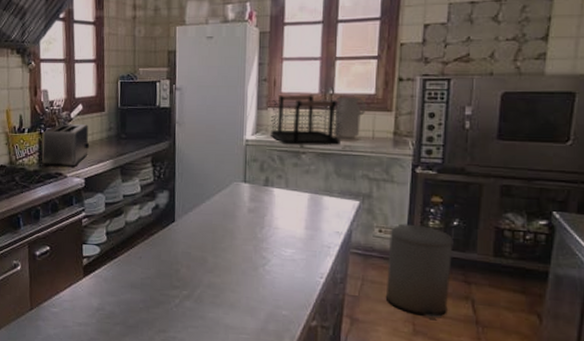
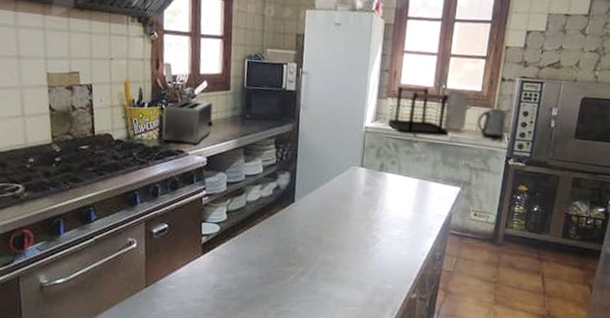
kettle: none [373,110,410,148] -> present [477,108,508,142]
pedal bin: present [385,223,454,319] -> none [474,208,533,290]

